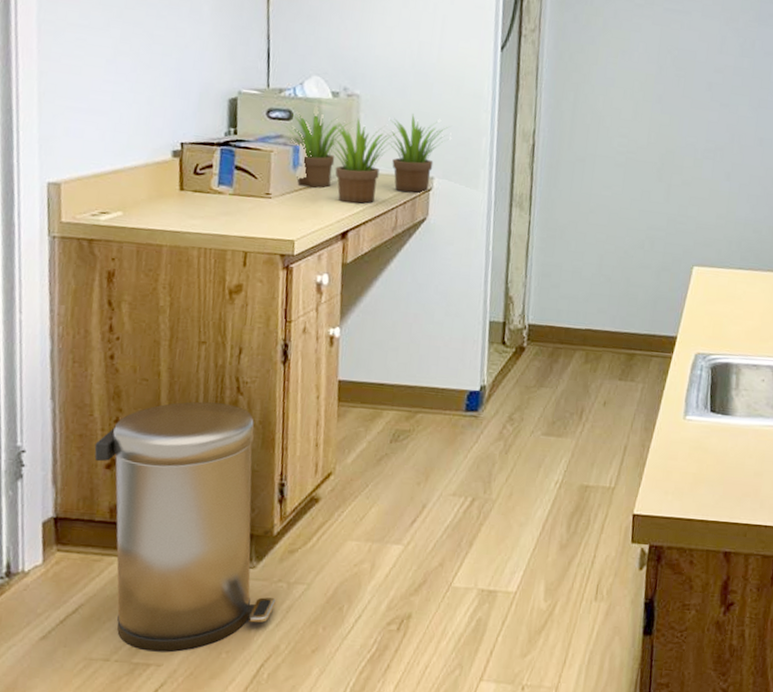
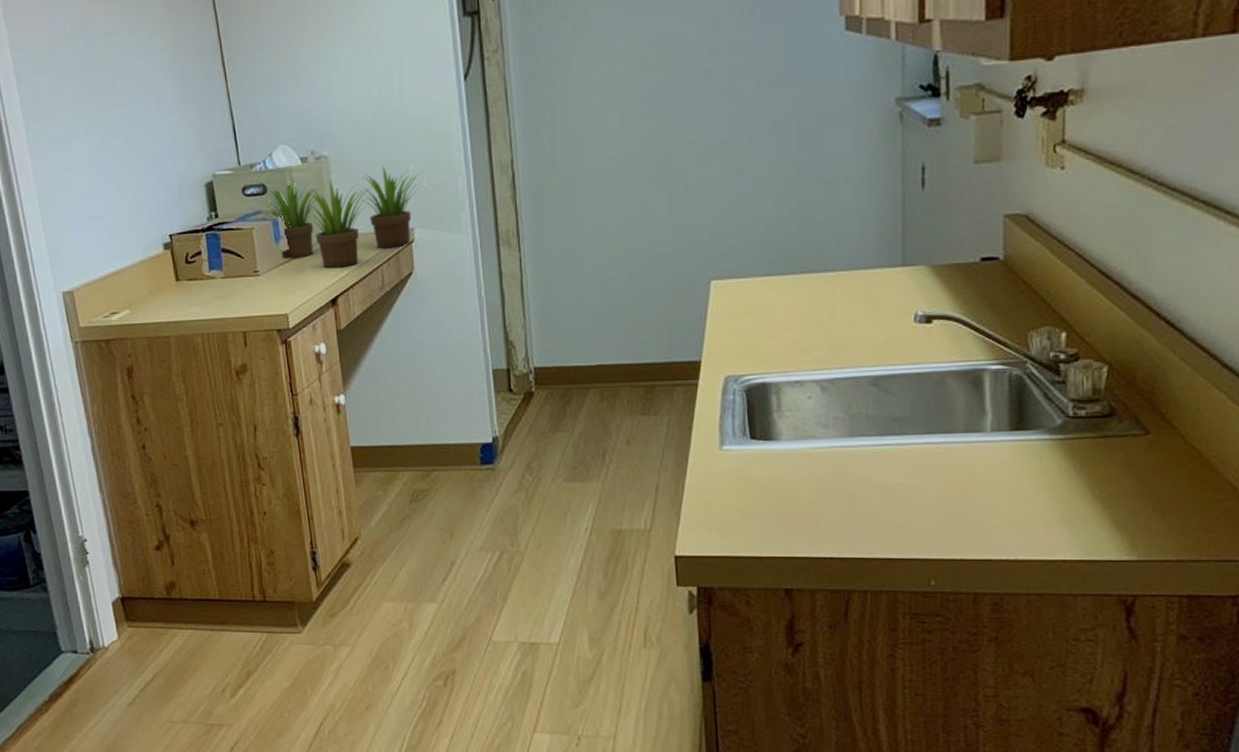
pedal bin: present [94,401,276,652] -> none [143,480,325,714]

